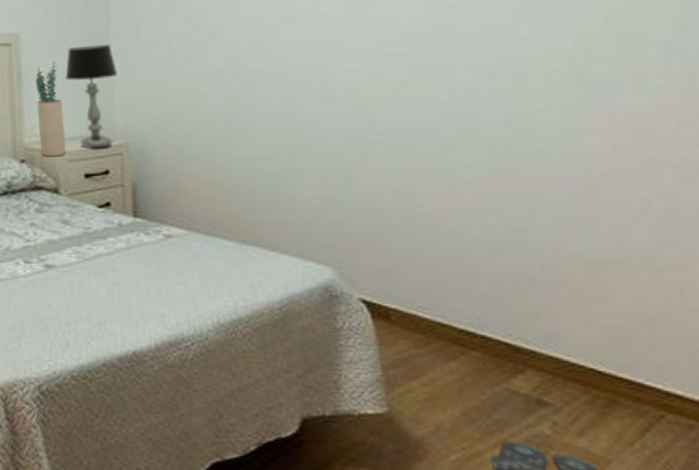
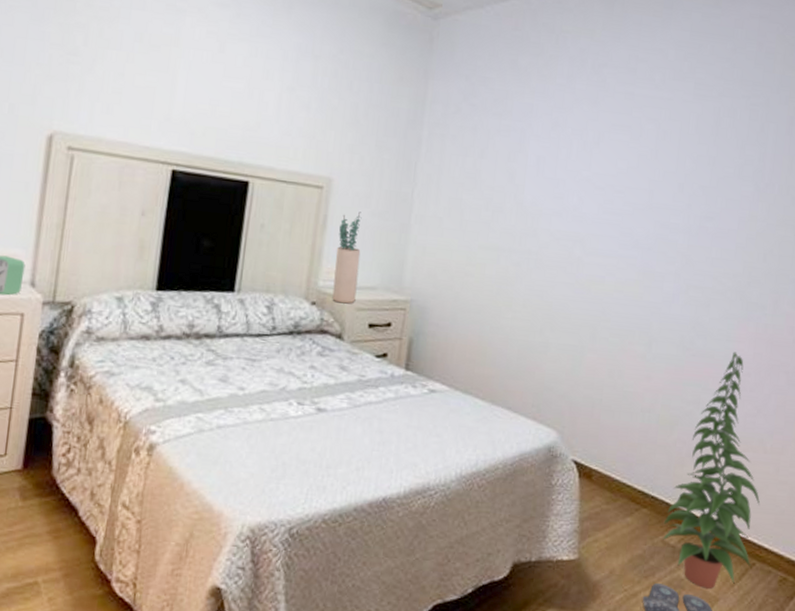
table lamp: present [65,44,117,149] -> none [367,202,414,302]
plant: none [505,148,657,449] -> present [663,351,760,590]

